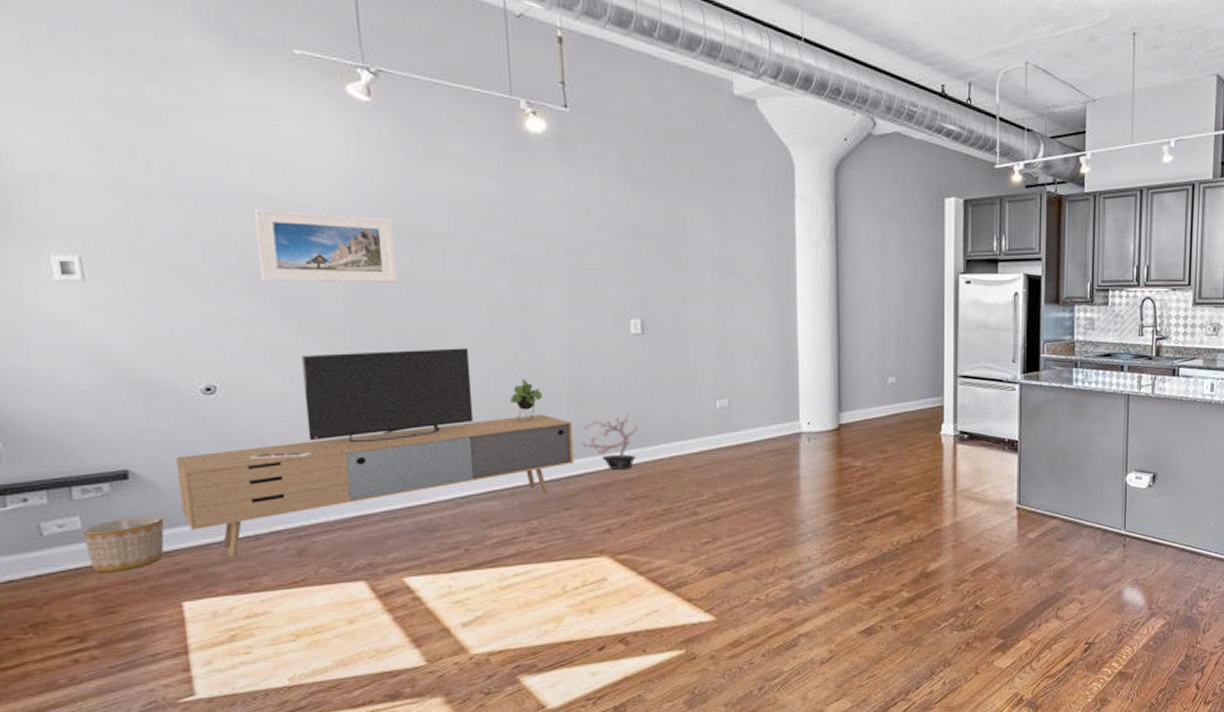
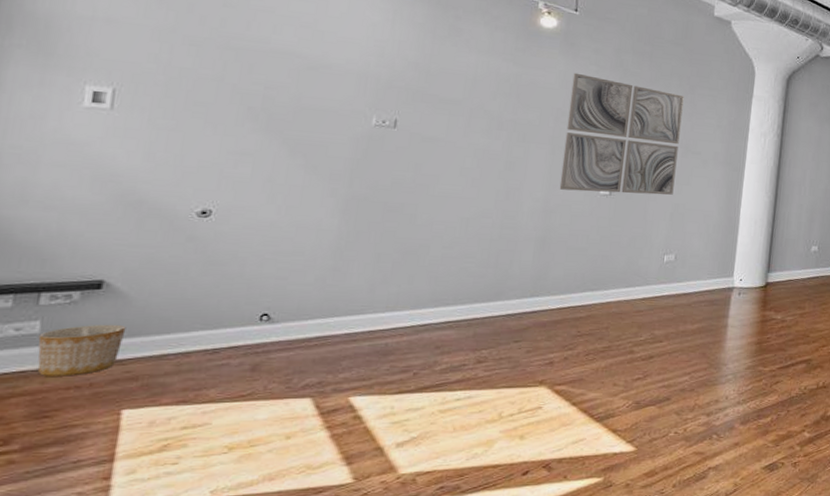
media console: present [176,348,575,556] -> none [147,189,536,368]
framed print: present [253,209,398,282] -> none [279,64,411,135]
wall art: none [576,187,716,332] -> present [559,73,684,195]
potted plant: present [581,412,638,470] -> none [540,260,593,309]

